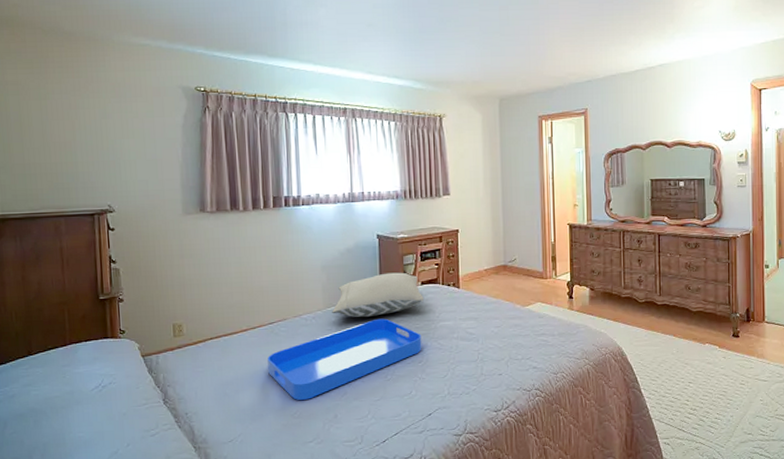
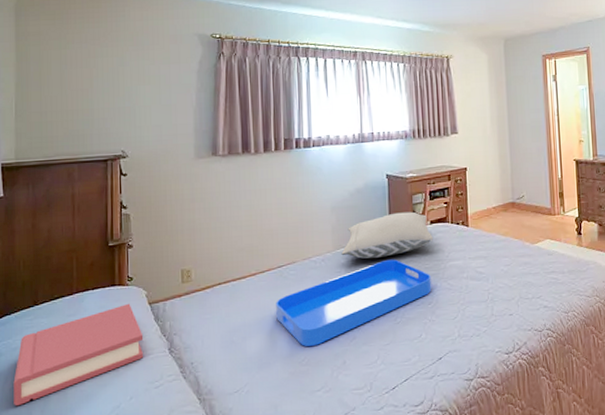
hardback book: none [12,355,138,450] -> present [13,303,144,406]

